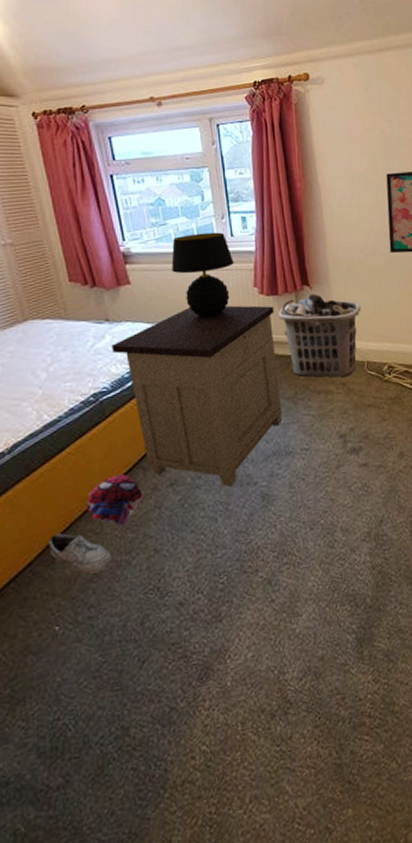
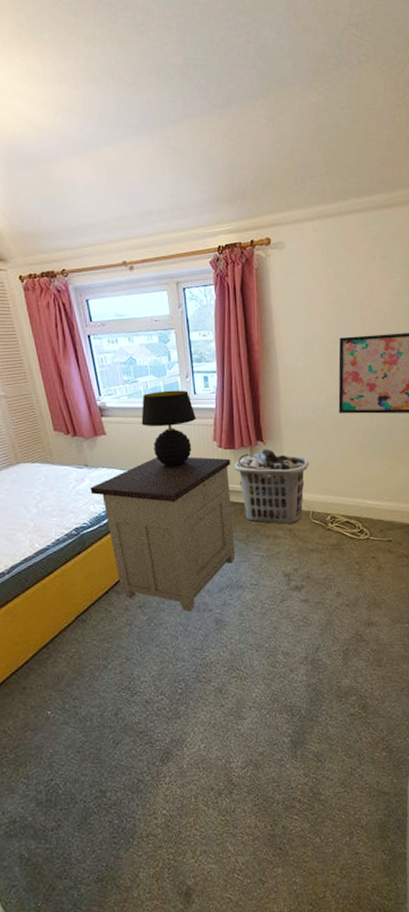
shoe: present [49,533,112,574] -> none [41,640,92,673]
plush toy: present [85,474,145,527] -> none [70,595,118,638]

